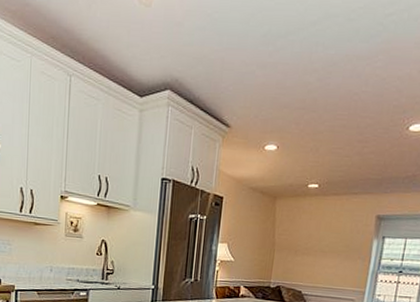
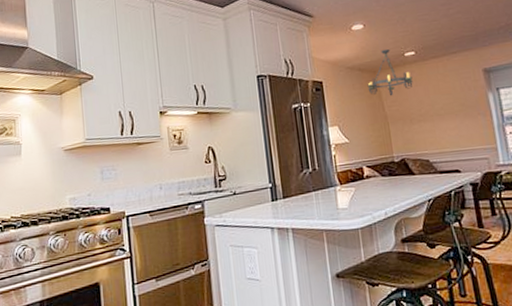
chandelier: none [264,176,309,225] -> present [367,48,413,96]

